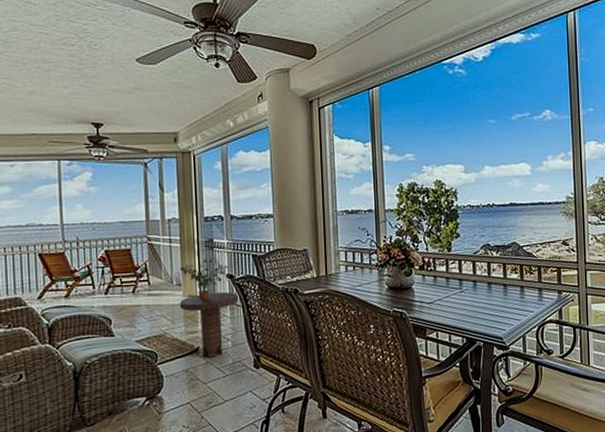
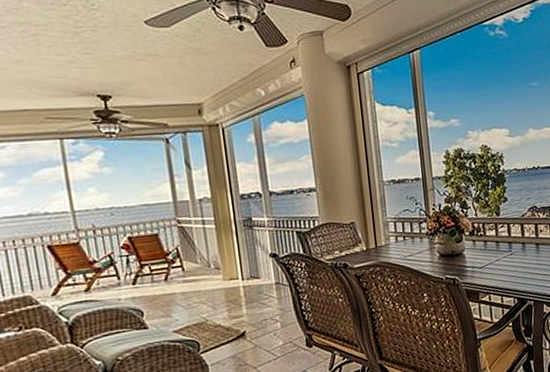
side table: present [179,291,238,358] -> none [219,272,284,342]
potted plant: present [180,259,229,300] -> none [217,238,271,283]

